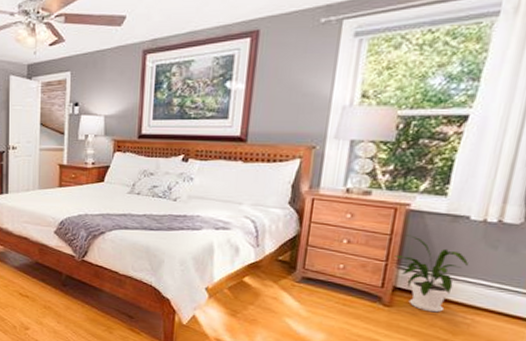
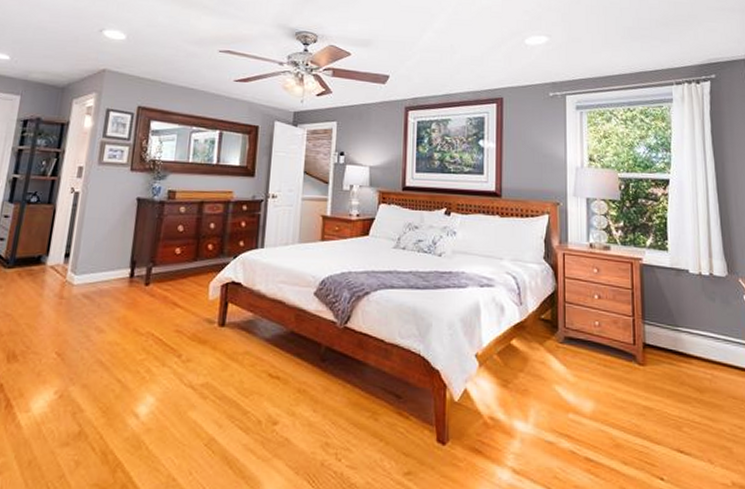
house plant: present [394,235,469,313] -> none [639,289,698,369]

